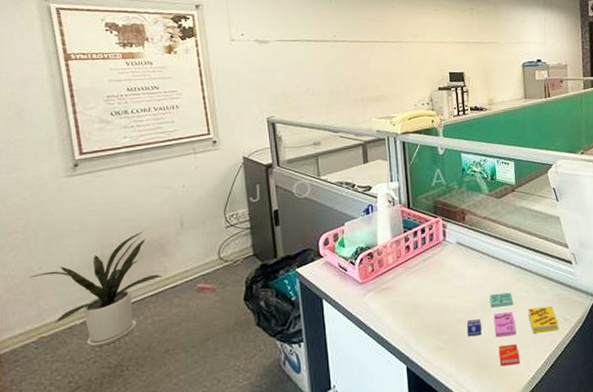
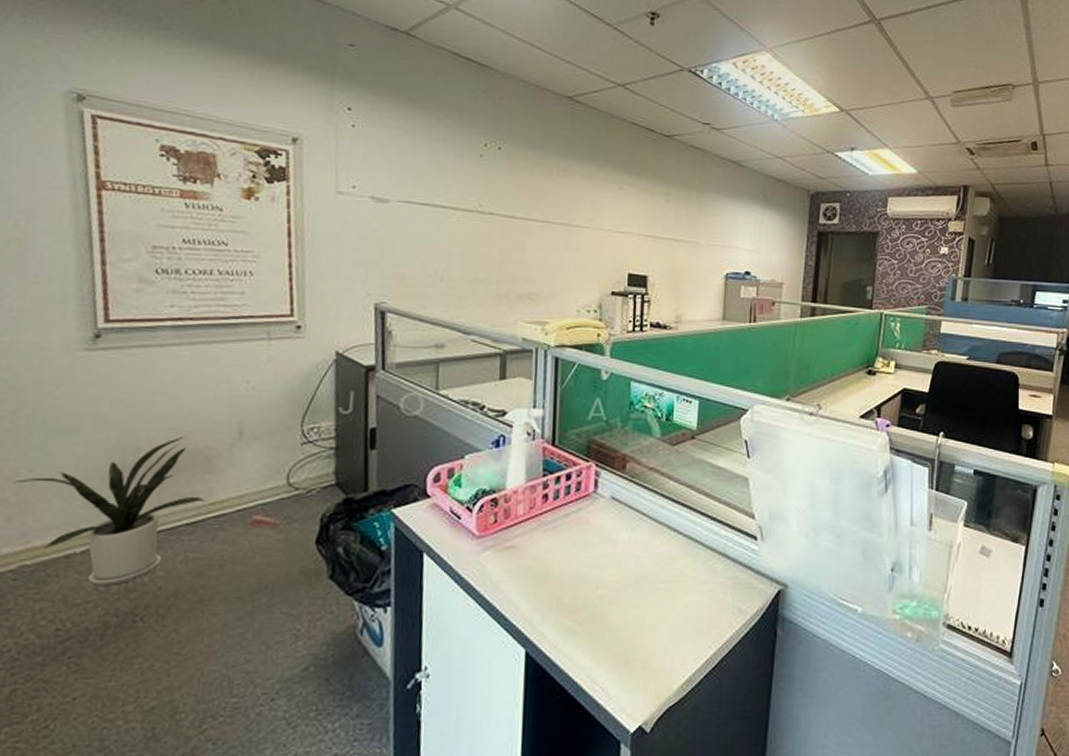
books: present [467,292,559,367] -> none [610,568,730,662]

